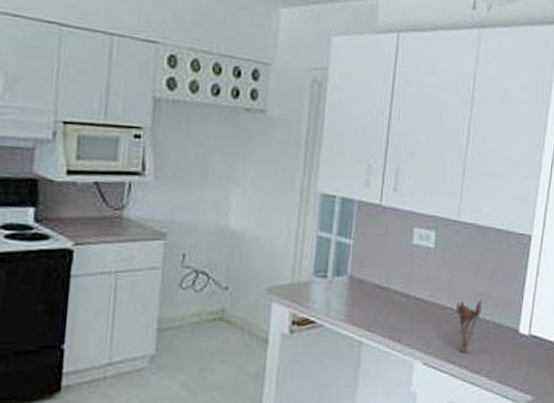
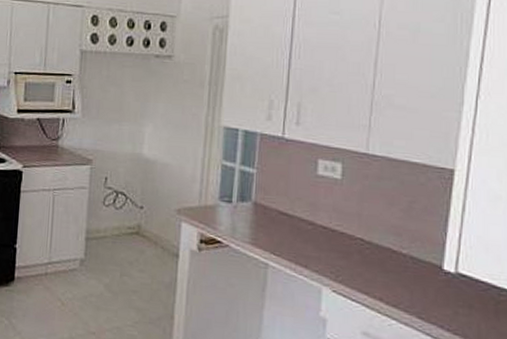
utensil holder: present [455,300,482,353] -> none [366,232,397,285]

